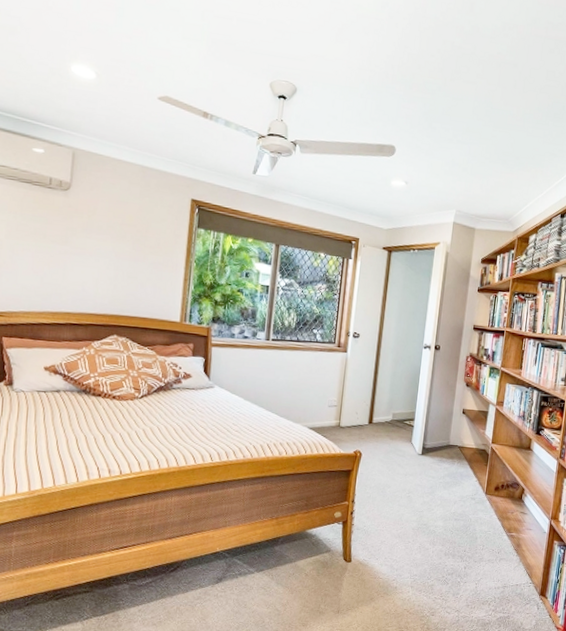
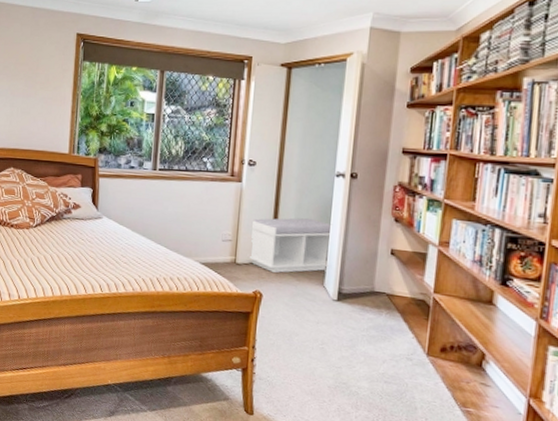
bench: none [350,384,420,434] -> present [247,218,332,273]

